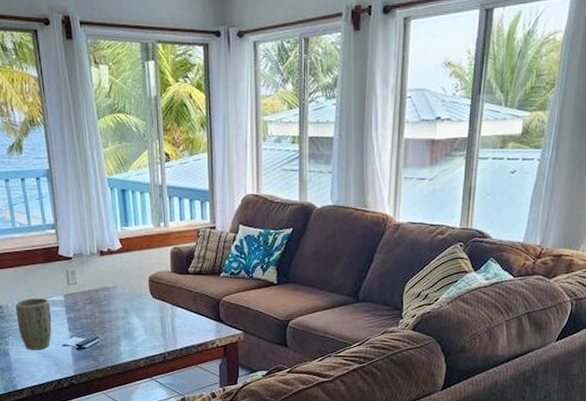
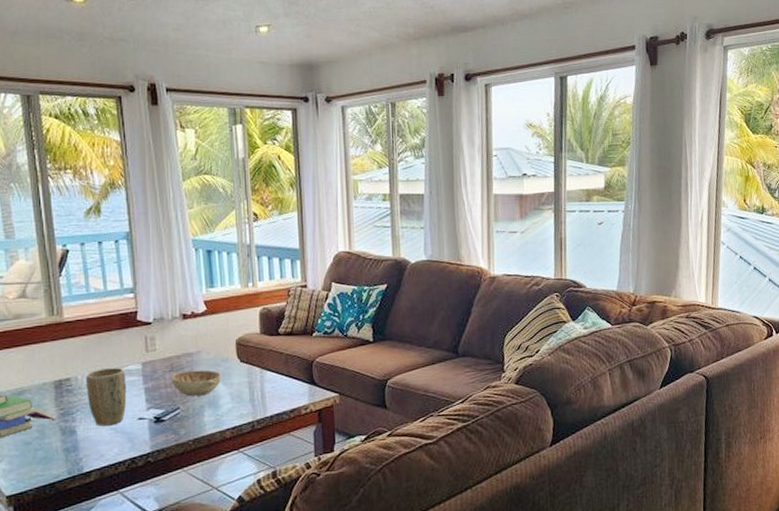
decorative bowl: none [91,304,137,328] -> present [171,370,222,397]

